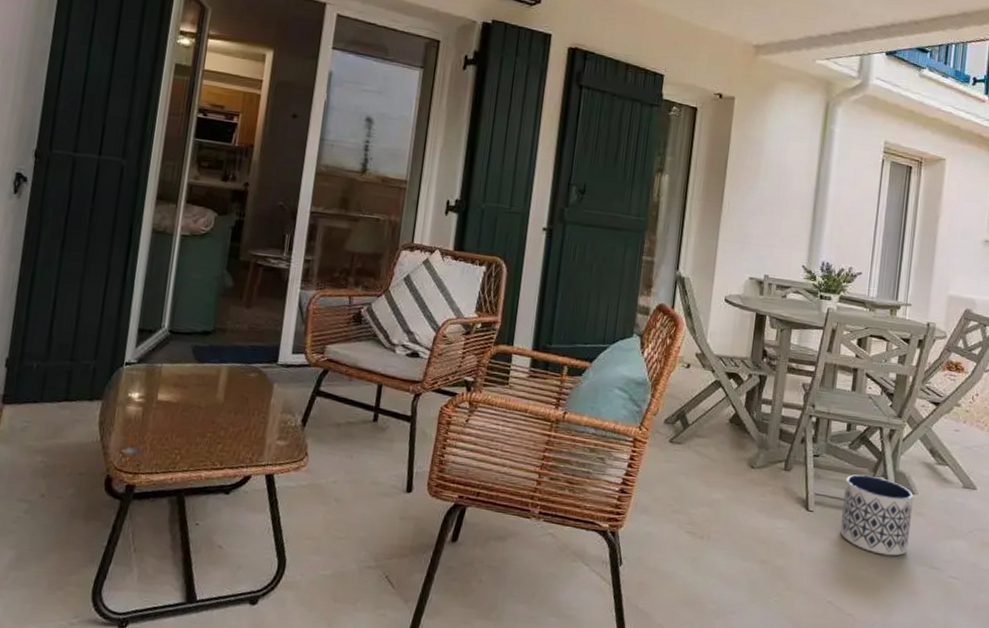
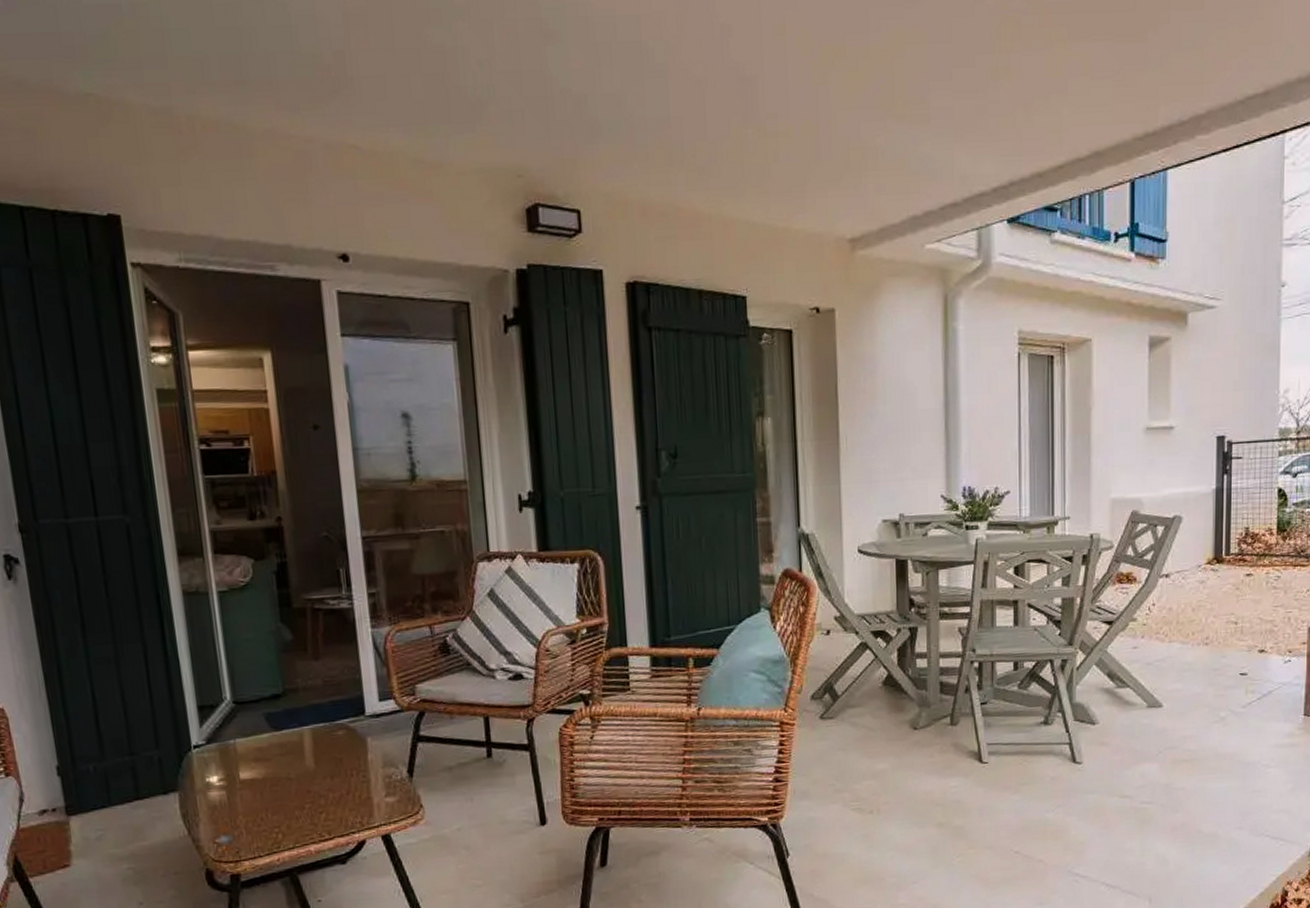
planter: present [839,474,914,556] -> none [1018,713,1095,794]

